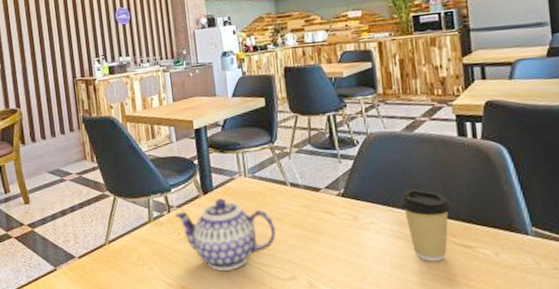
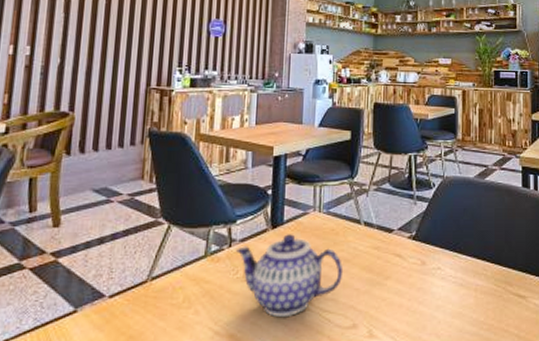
coffee cup: present [399,189,452,262] -> none [466,236,511,312]

